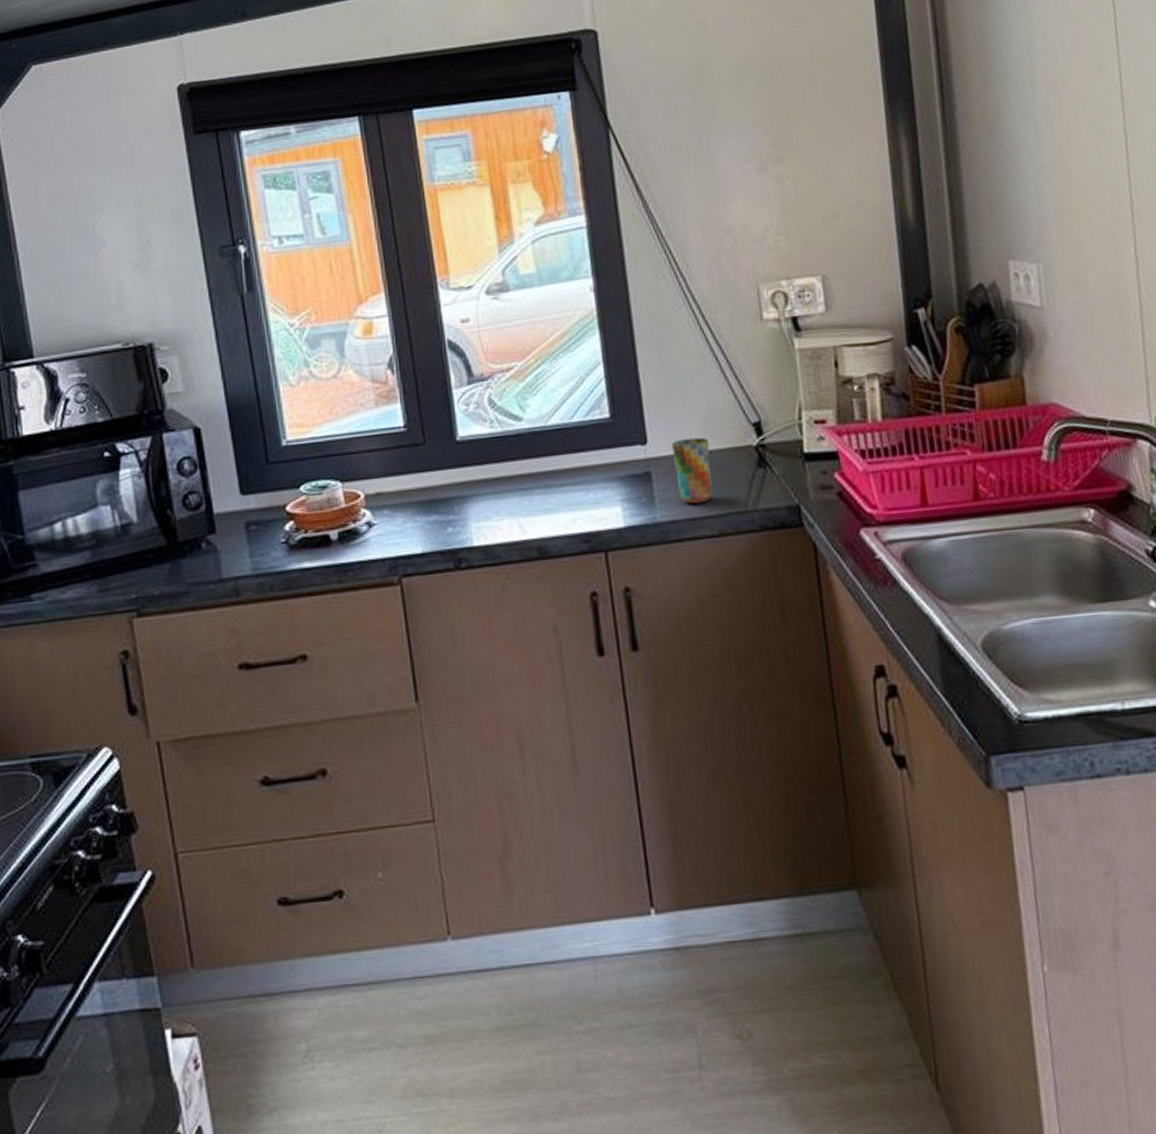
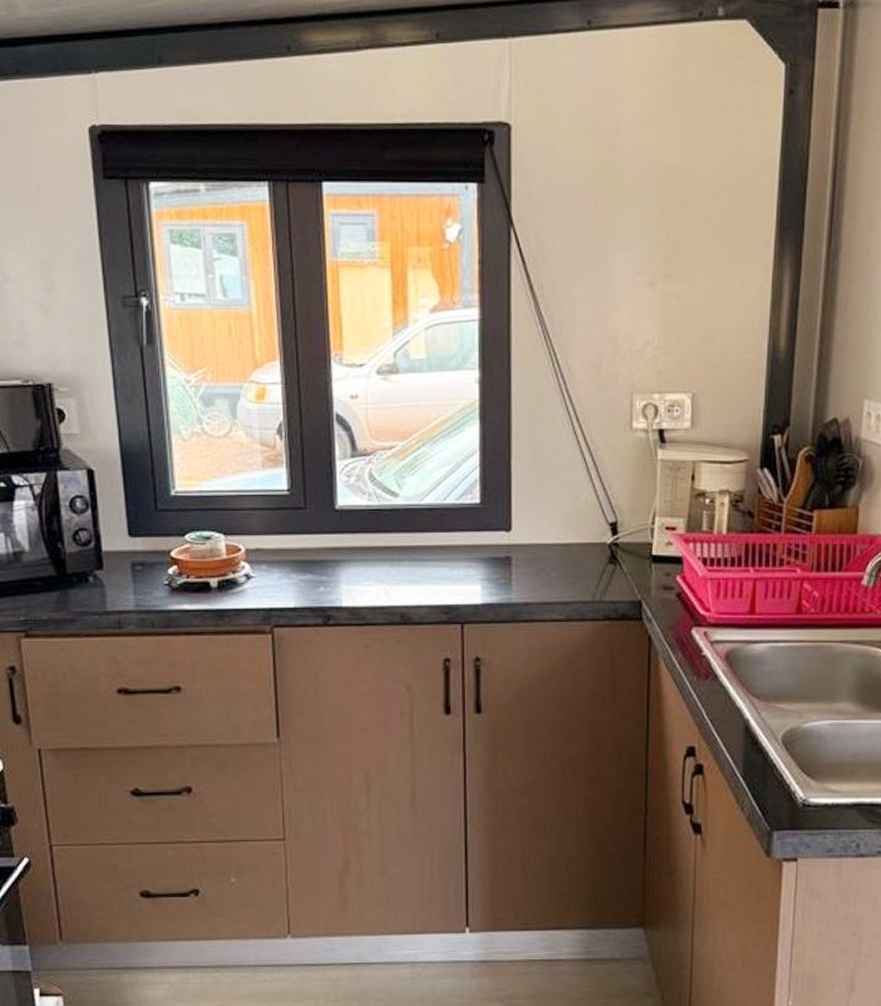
cup: present [671,437,713,504] -> none [533,530,567,590]

